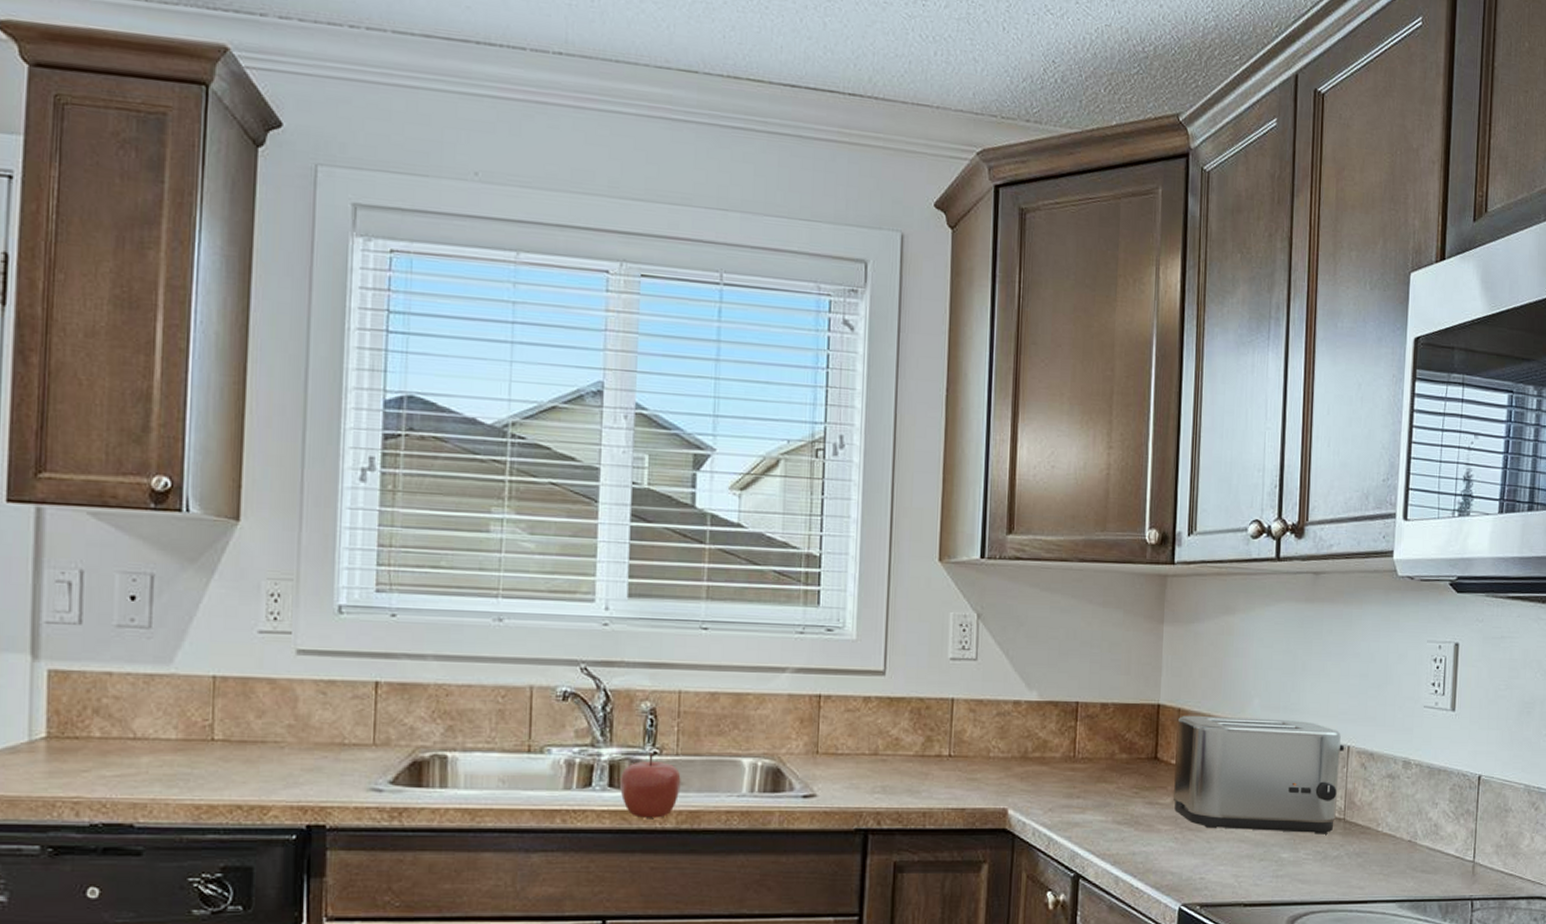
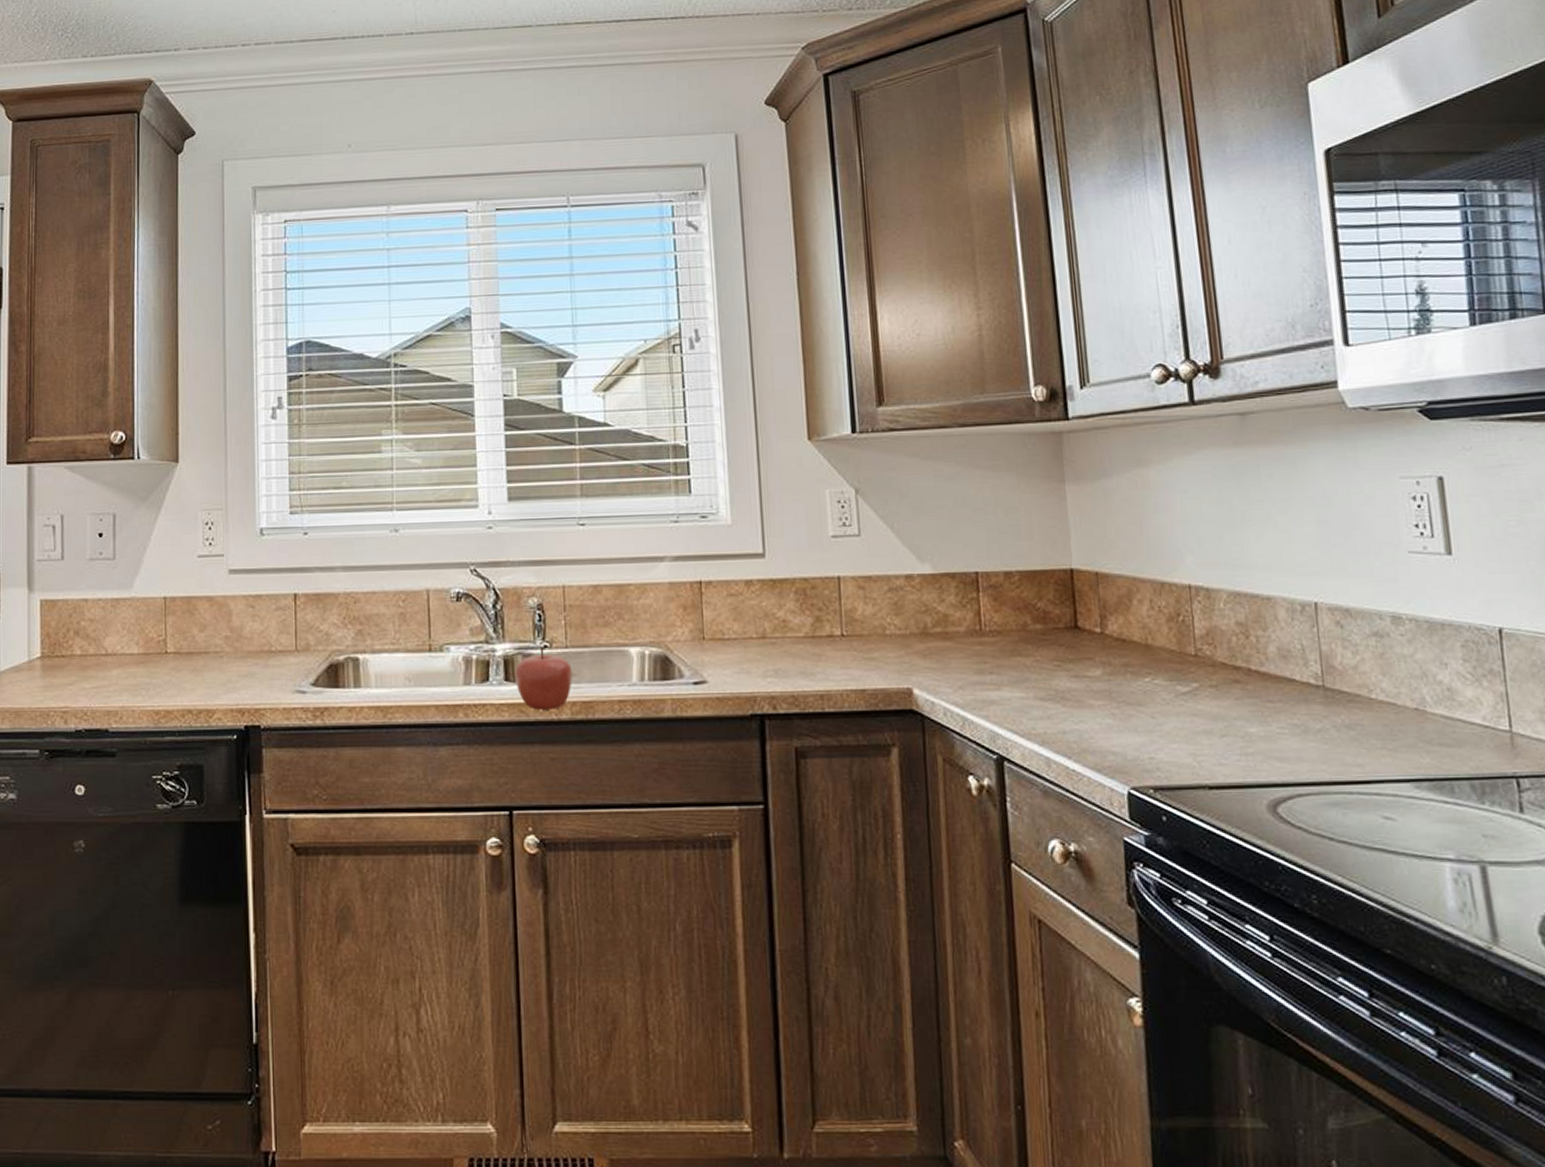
toaster: present [1174,715,1345,834] -> none [1096,577,1312,705]

